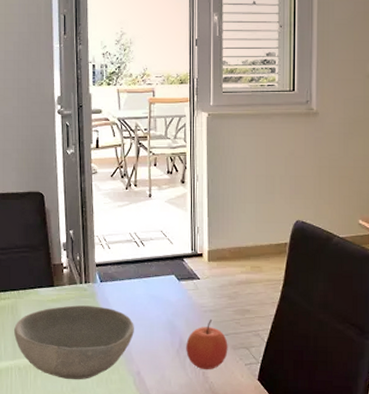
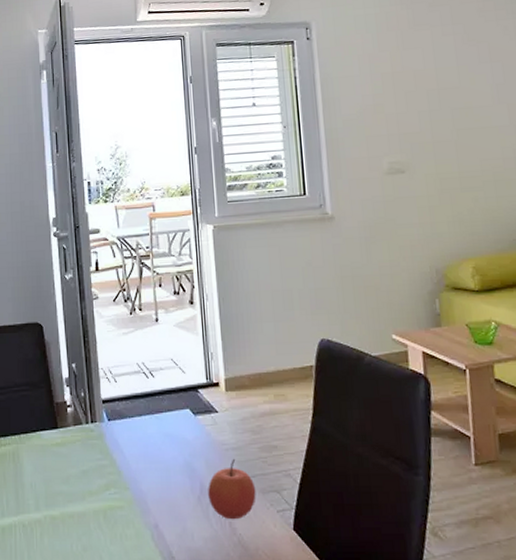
bowl: present [14,305,134,380] -> none [17,448,149,537]

